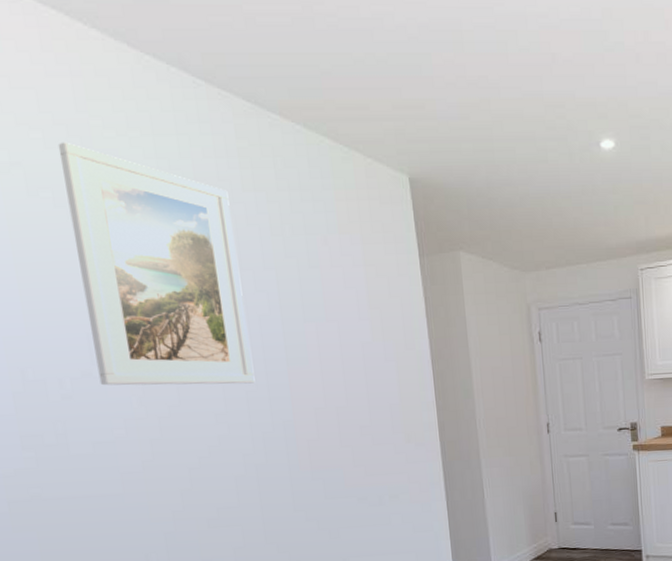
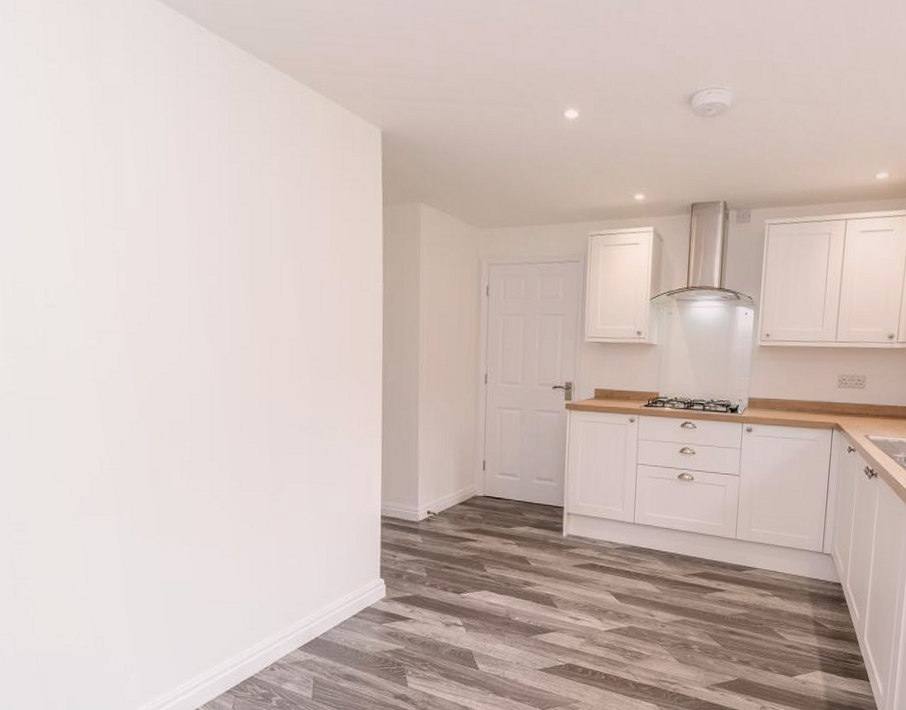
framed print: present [58,142,255,386] -> none [71,74,219,309]

